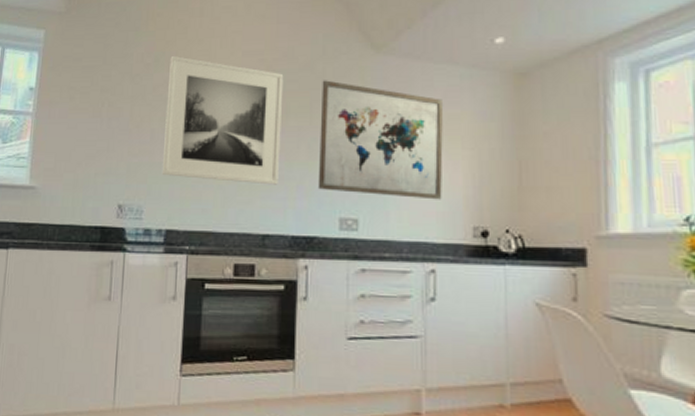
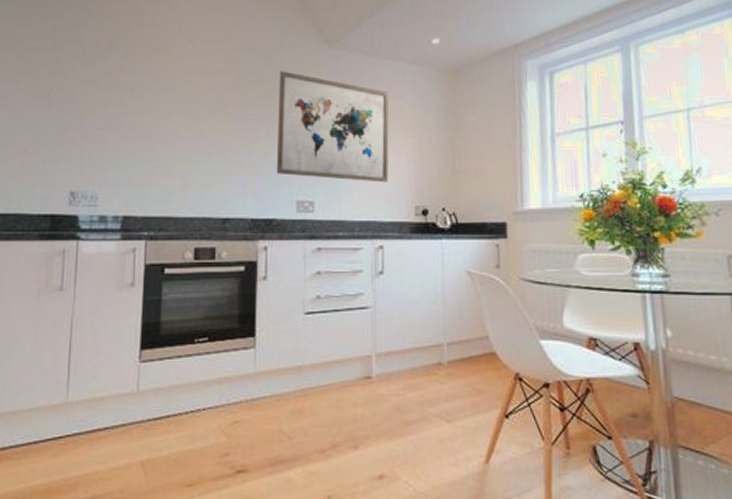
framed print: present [161,55,284,185] -> none [118,40,243,170]

